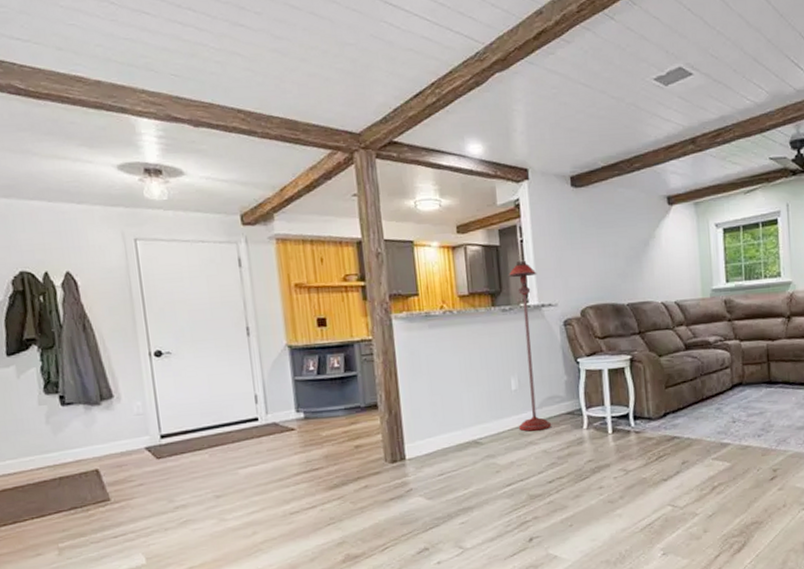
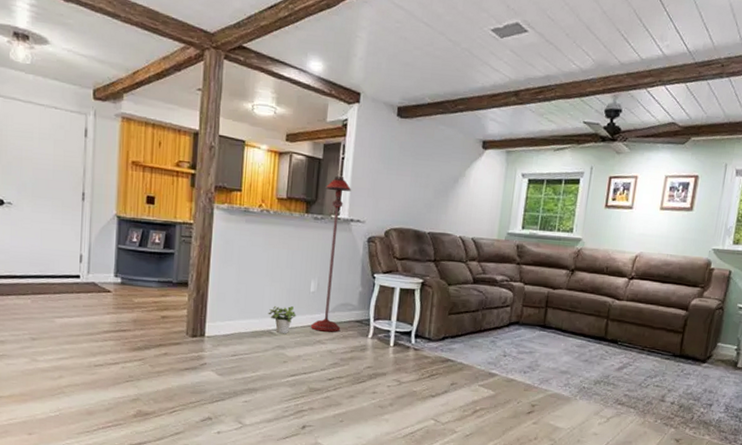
potted plant: none [470,410,502,442] -> present [268,306,297,334]

